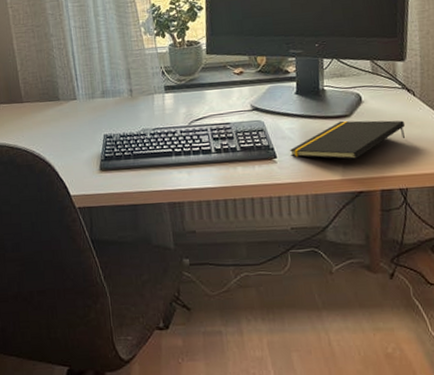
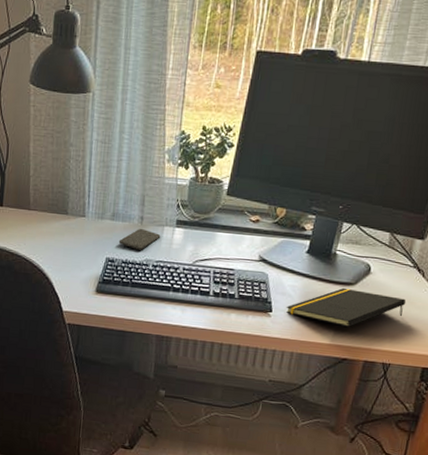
smartphone: none [113,100,152,122] -> present [118,229,161,250]

